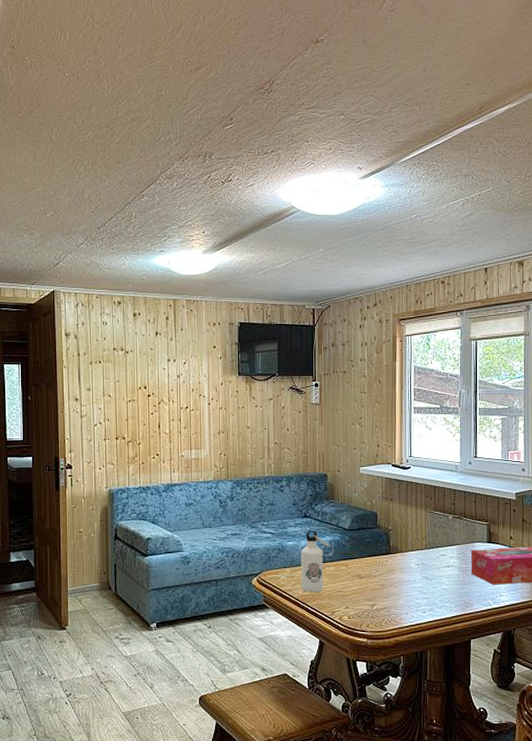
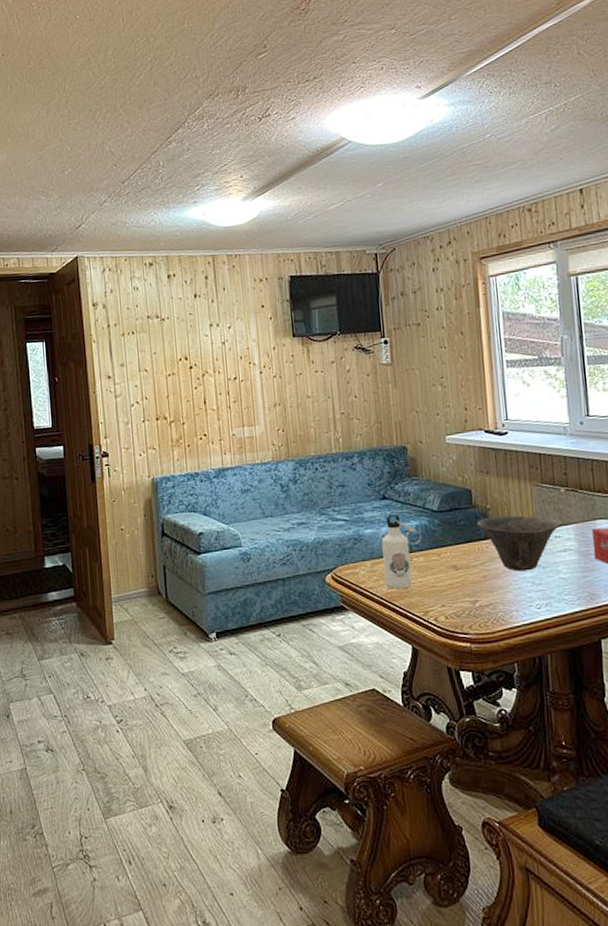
bowl: none [379,536,449,582] -> present [476,515,563,572]

